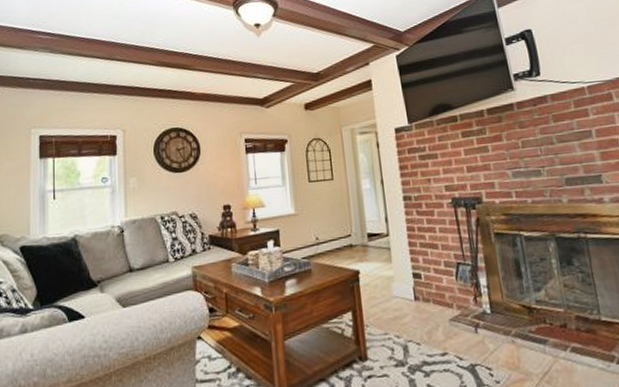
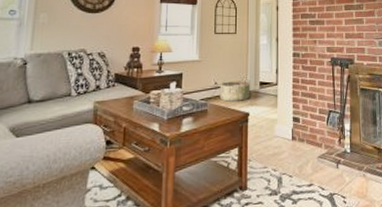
basket: none [321,229,359,259] -> present [219,77,251,102]

